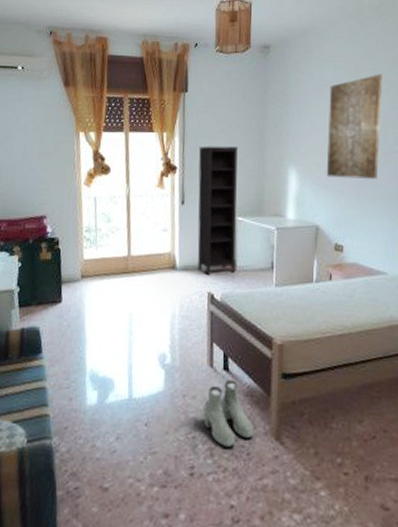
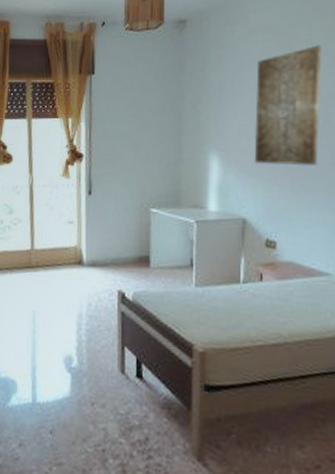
bookcase: present [197,146,239,276] -> none [106,131,152,273]
boots: present [204,380,254,447] -> none [114,389,172,464]

